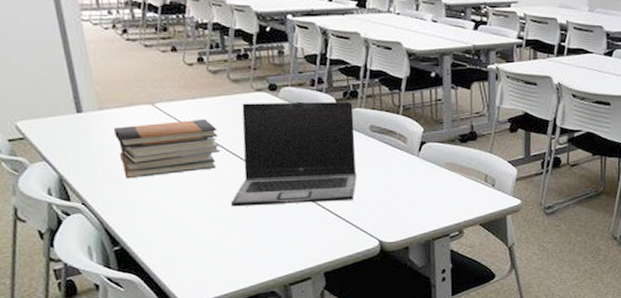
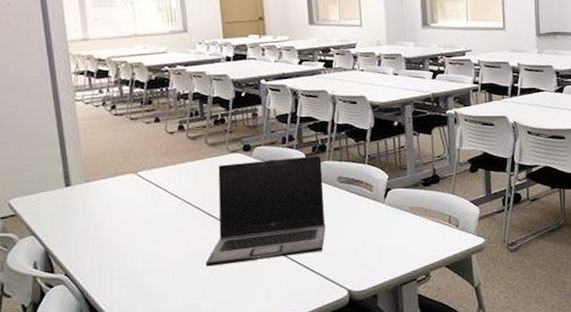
book stack: present [114,118,220,179] -> none [99,182,196,247]

